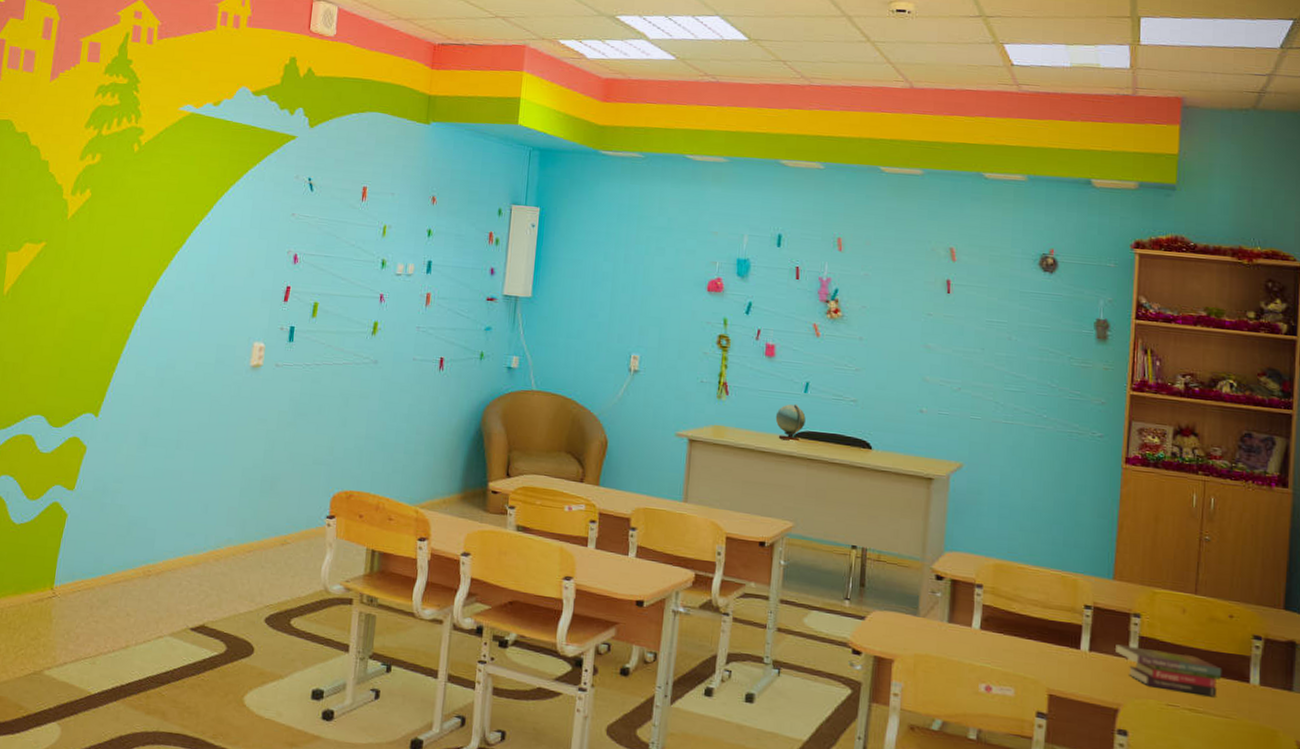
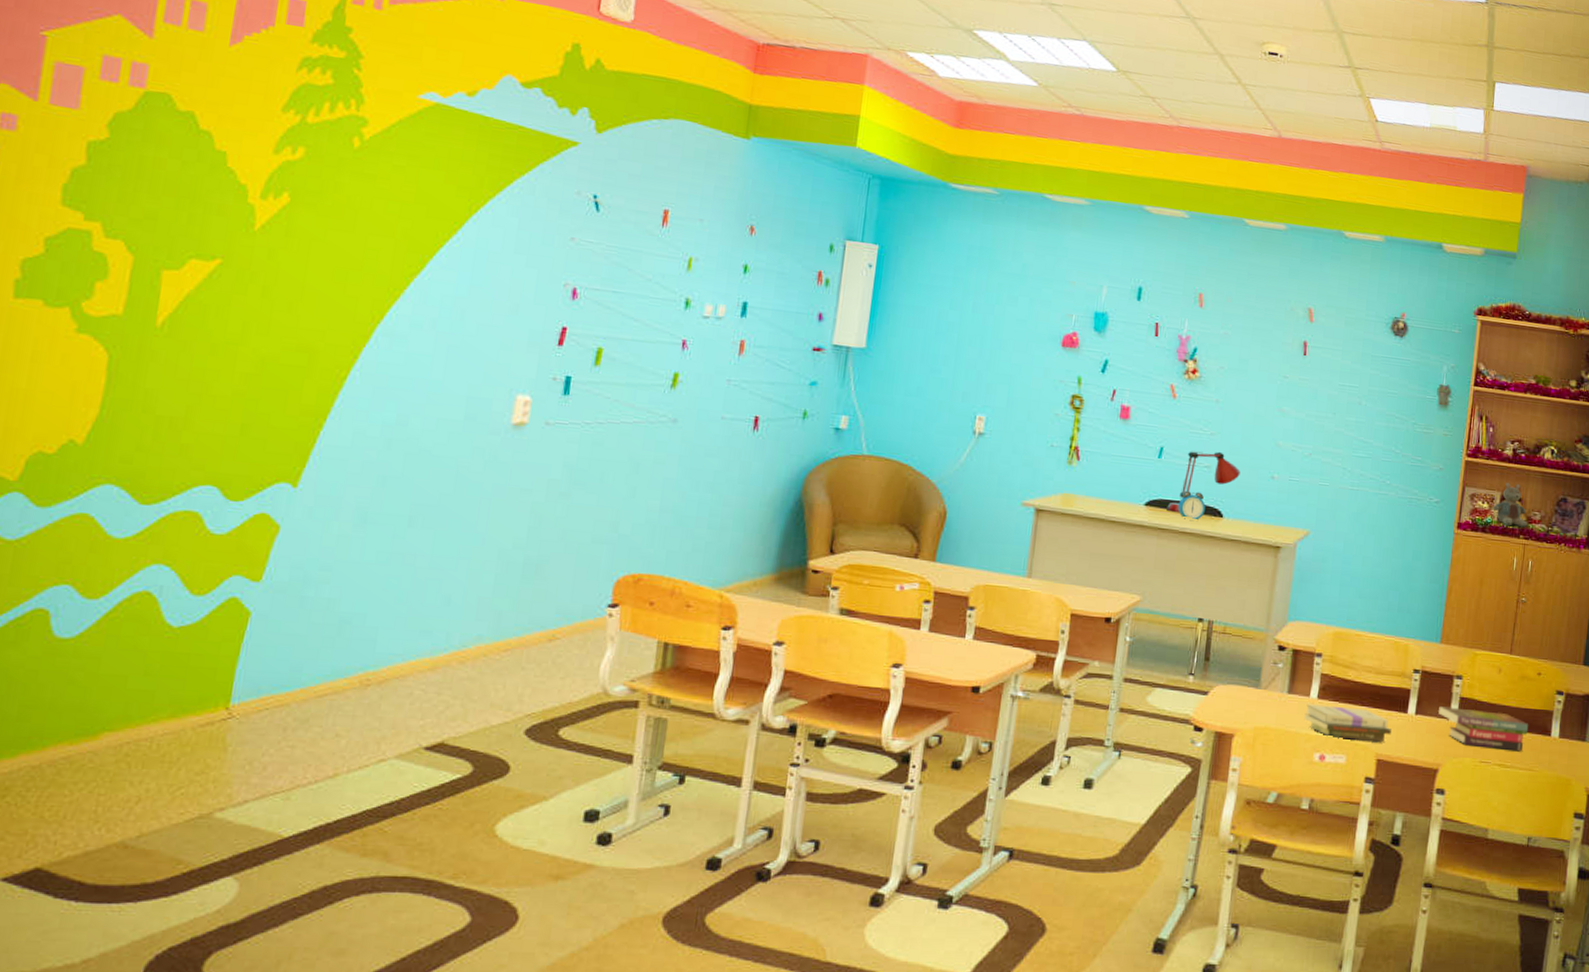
globe: present [775,404,806,441] -> none [1127,470,1159,509]
desk lamp: none [815,386,888,445] -> present [1166,451,1241,513]
alarm clock: none [825,423,854,453] -> present [1177,490,1206,522]
books: none [967,634,1063,677] -> present [1304,704,1391,742]
stuffed animal: none [1165,416,1206,464] -> present [1493,482,1527,528]

